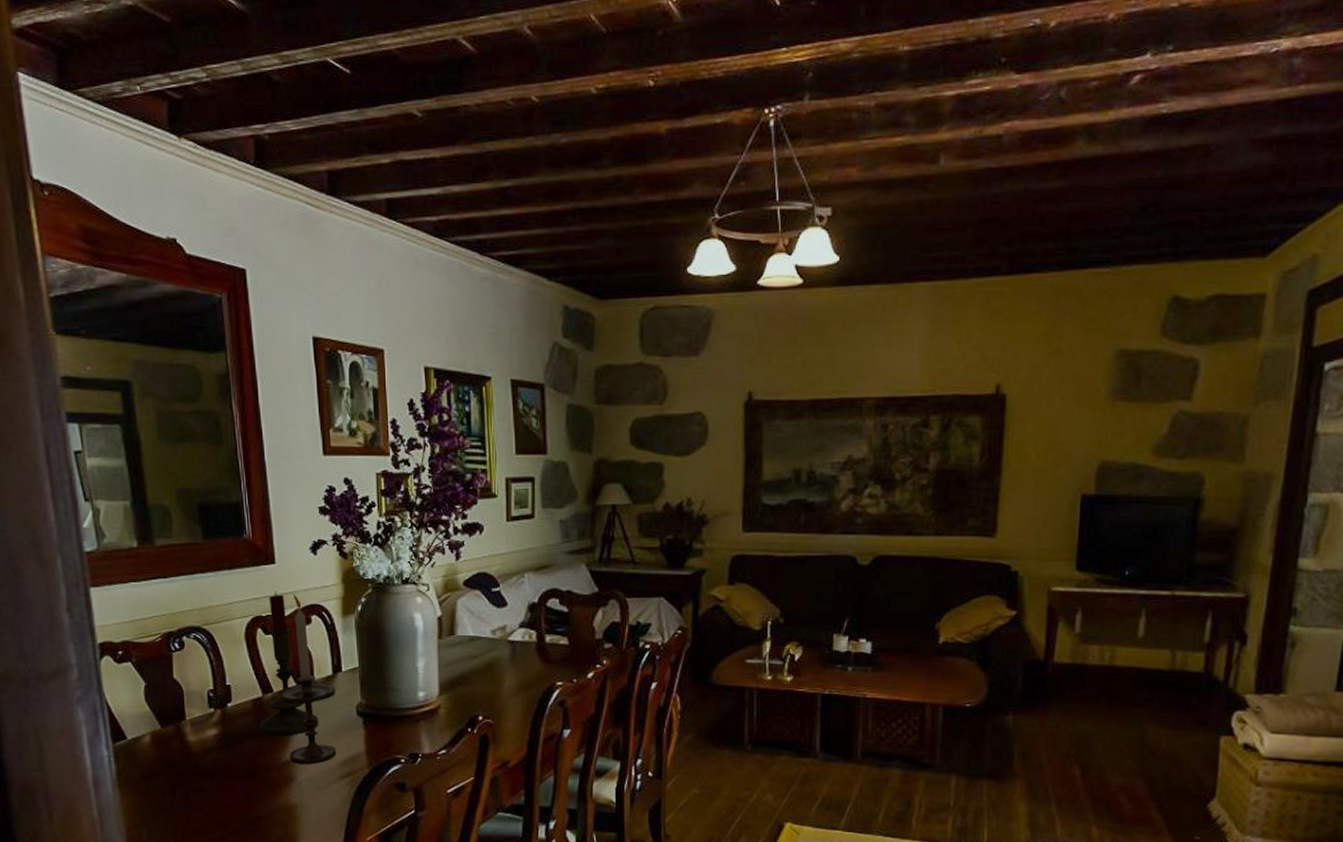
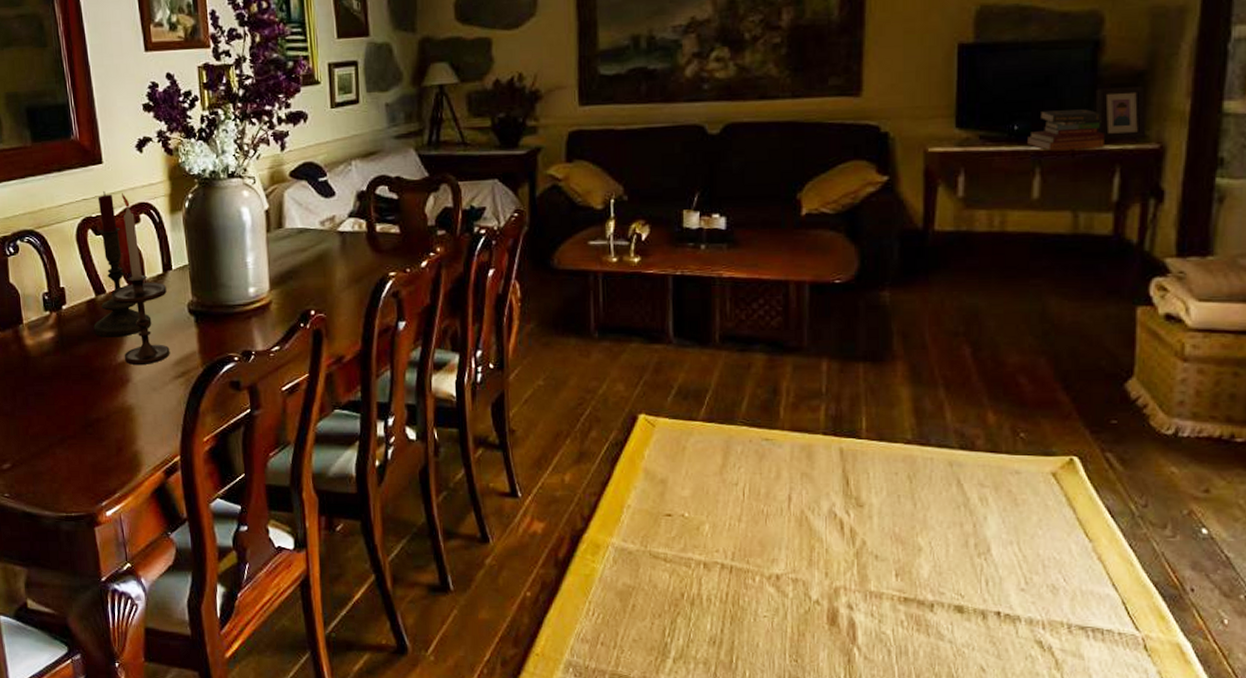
books: none [1135,558,1201,596] -> present [1026,109,1105,152]
picture frame: none [1194,542,1235,588] -> present [1095,86,1146,140]

